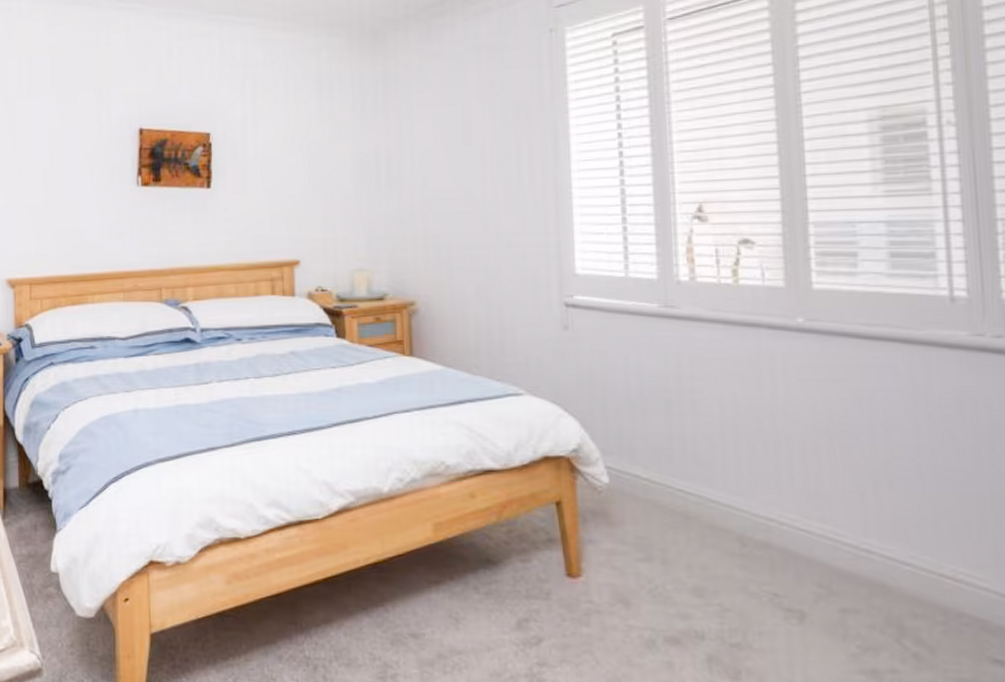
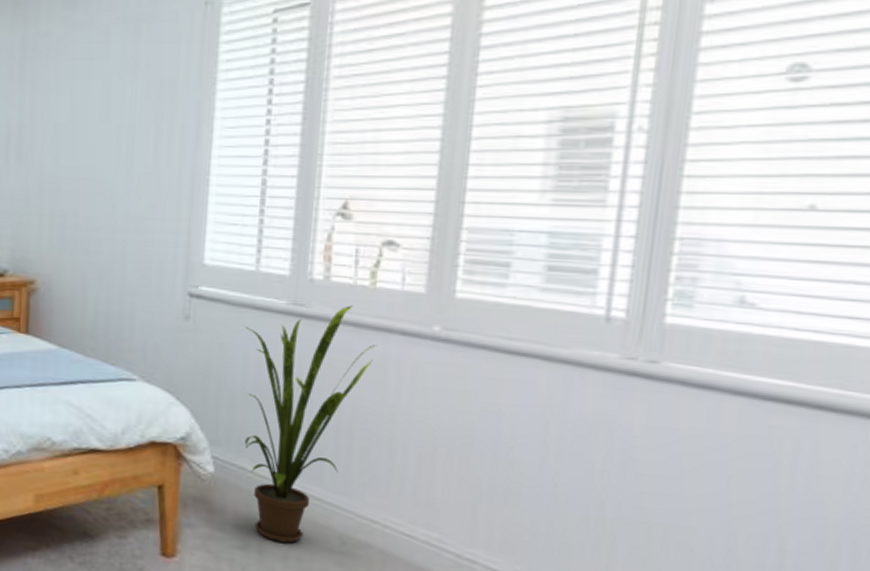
house plant: none [623,303,747,550] -> present [244,305,376,543]

